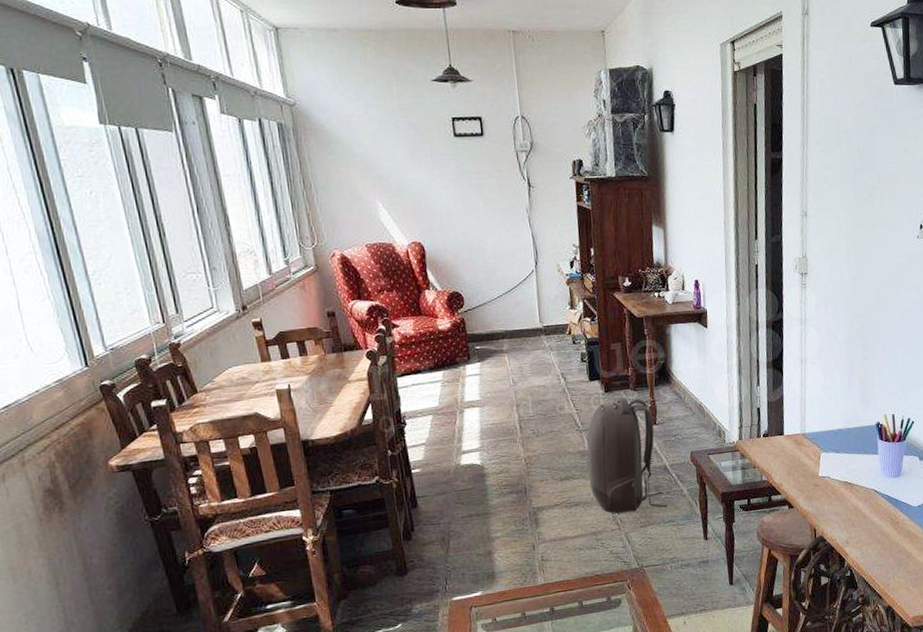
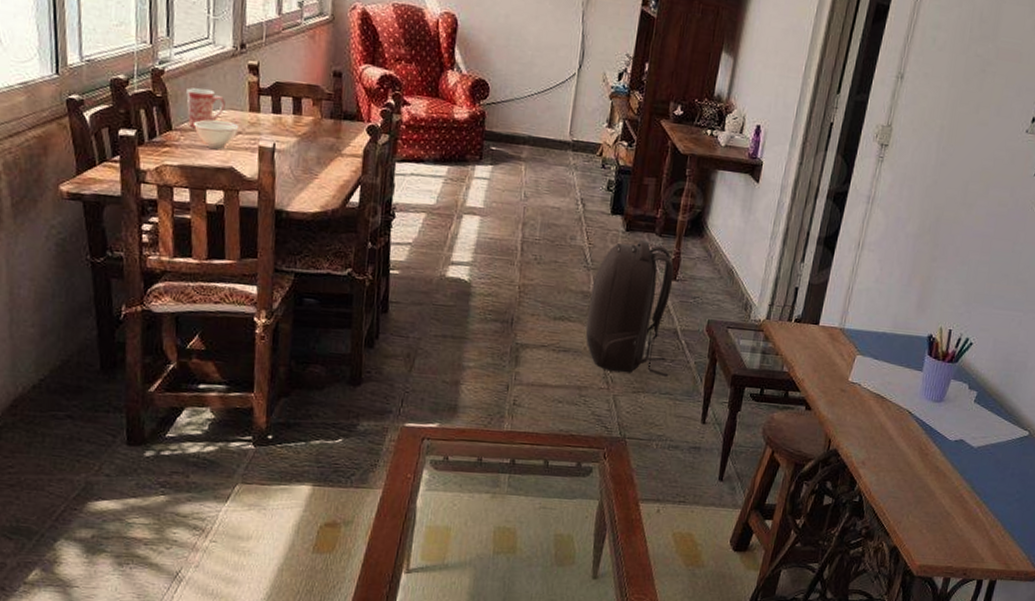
mug: none [203,351,240,386] -> present [186,88,225,127]
bowl: none [215,375,255,401] -> present [194,119,238,149]

